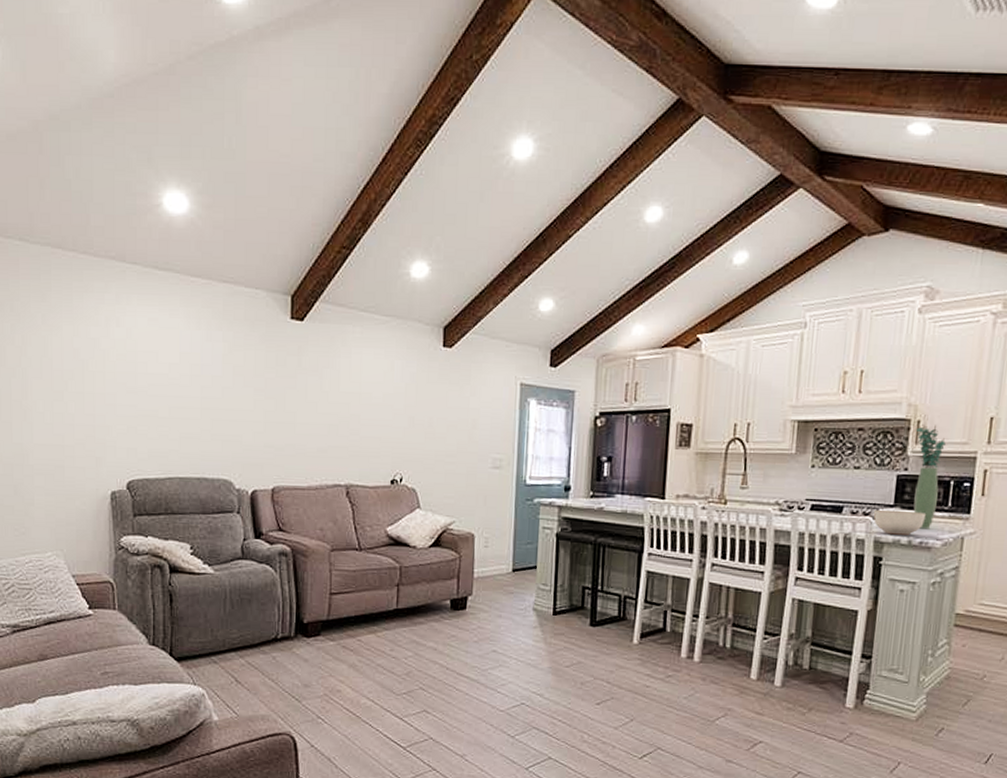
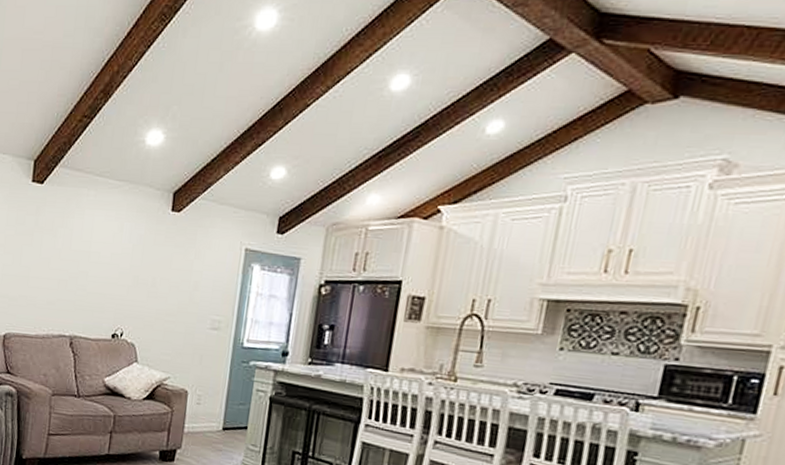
bowl: present [873,509,925,535] -> none [631,400,698,431]
vase: present [913,423,947,529] -> none [682,309,732,427]

